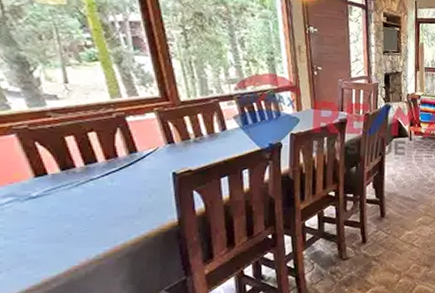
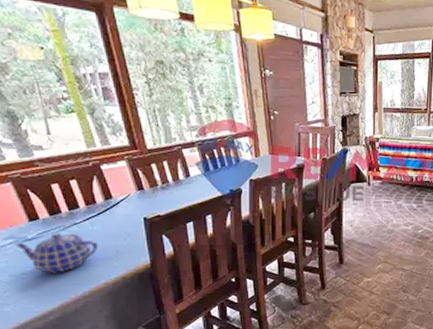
teapot: none [14,190,118,235] -> present [15,233,99,273]

